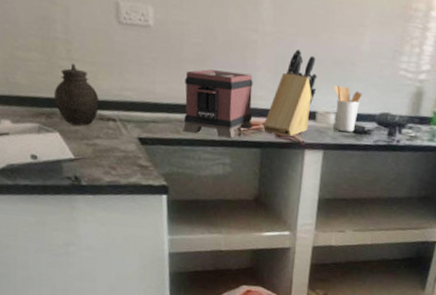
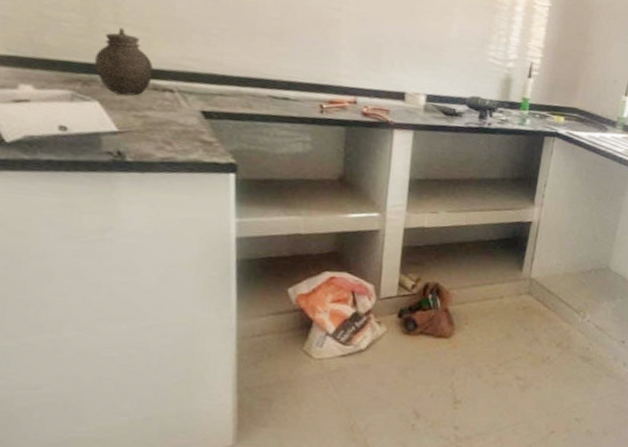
toaster: present [183,69,253,139] -> none [256,44,337,116]
knife block: present [263,49,318,137] -> none [348,31,406,117]
utensil holder: present [334,85,362,132] -> none [423,68,452,114]

